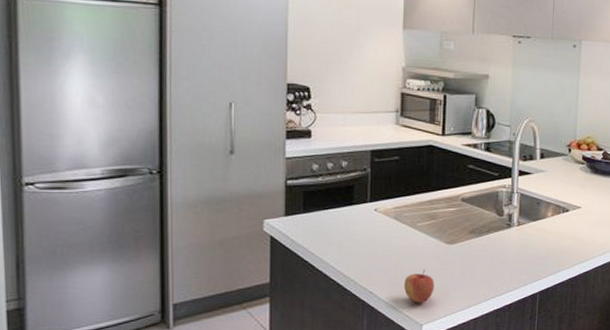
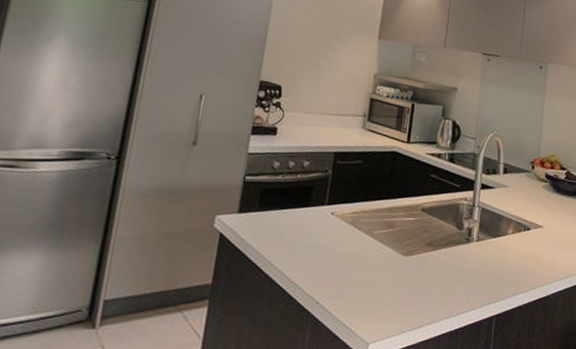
apple: present [404,270,435,303] -> none [353,281,386,319]

